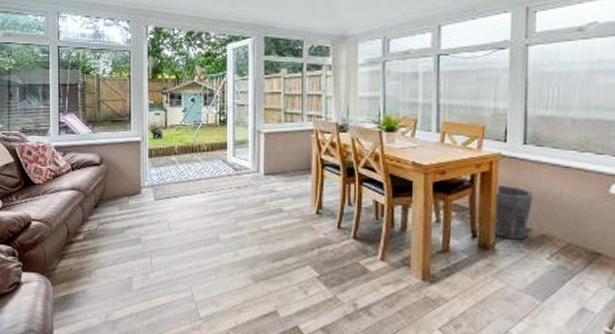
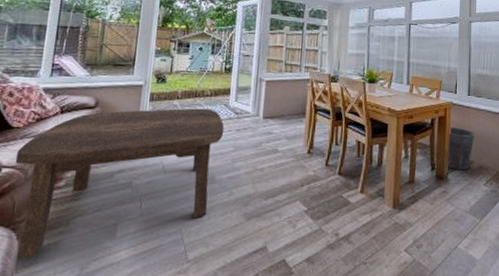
coffee table: none [41,164,224,304] -> present [15,108,225,260]

